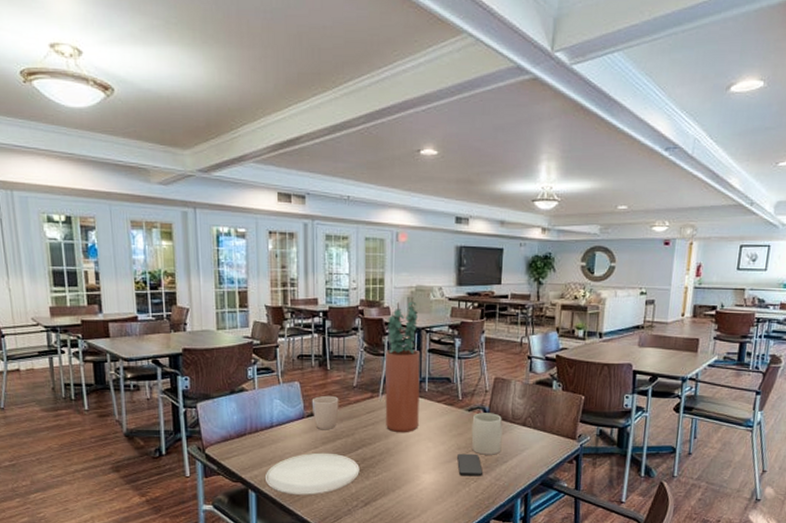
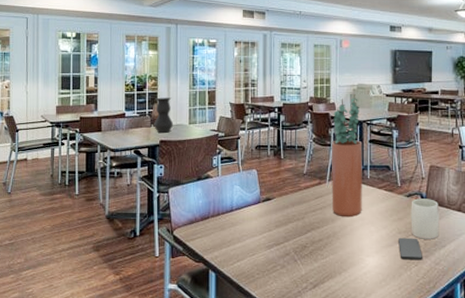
vase: none [174,298,199,341] -> present [154,97,174,134]
plate: present [264,452,360,496] -> none [224,235,309,277]
cup: present [311,395,339,430] -> none [267,182,291,214]

